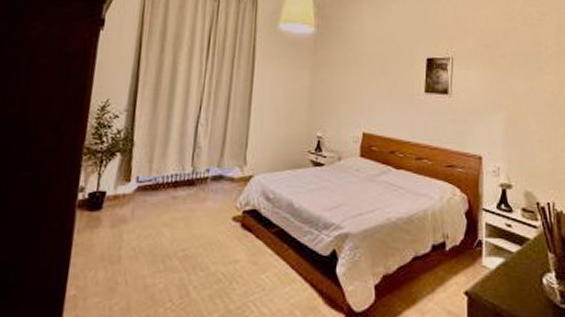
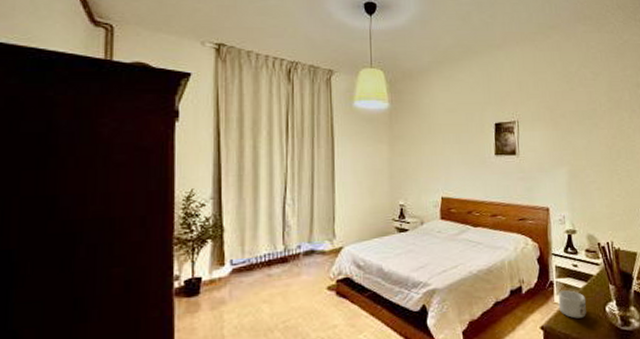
mug: none [487,253,519,288] -> present [558,290,586,319]

